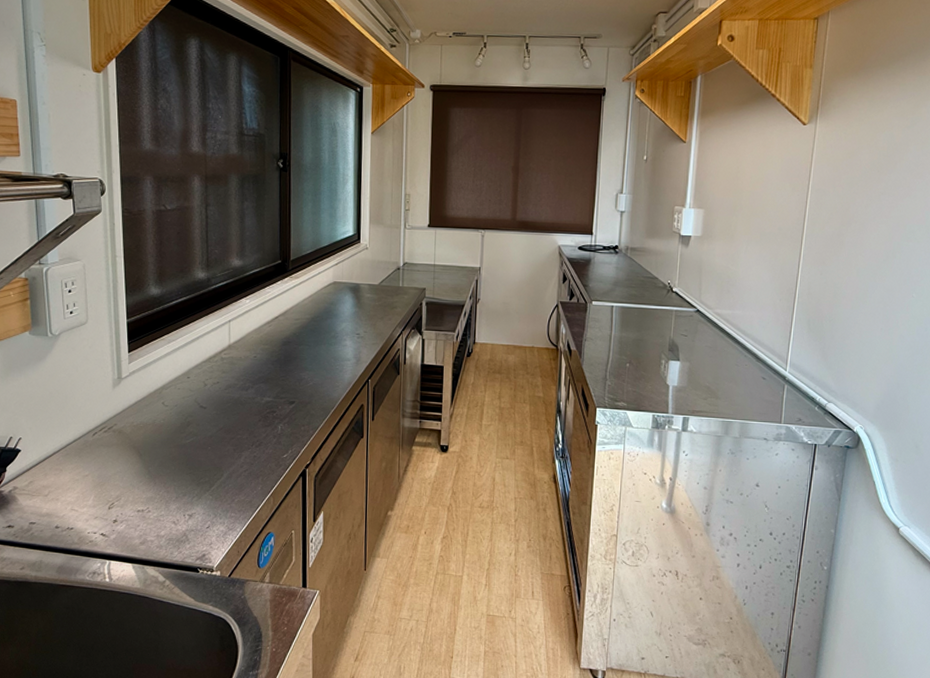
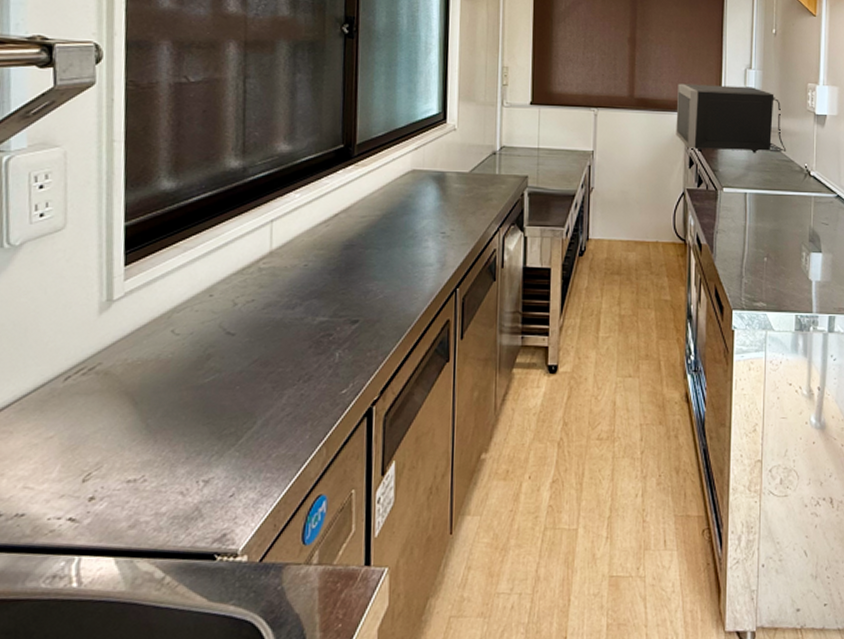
microwave oven: none [552,207,652,271] -> present [676,83,787,153]

